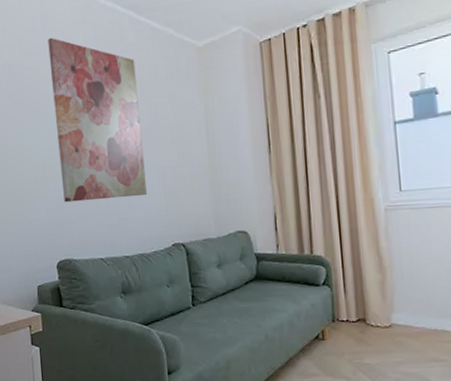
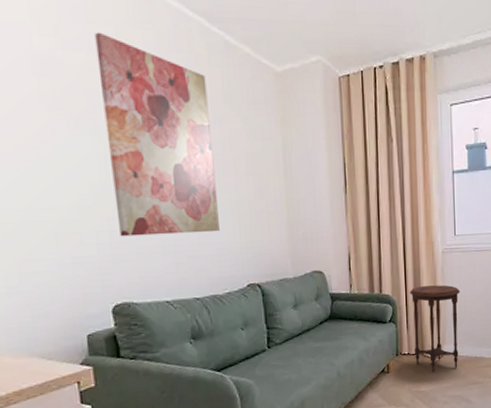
side table: none [345,245,413,344] -> present [409,285,461,373]

